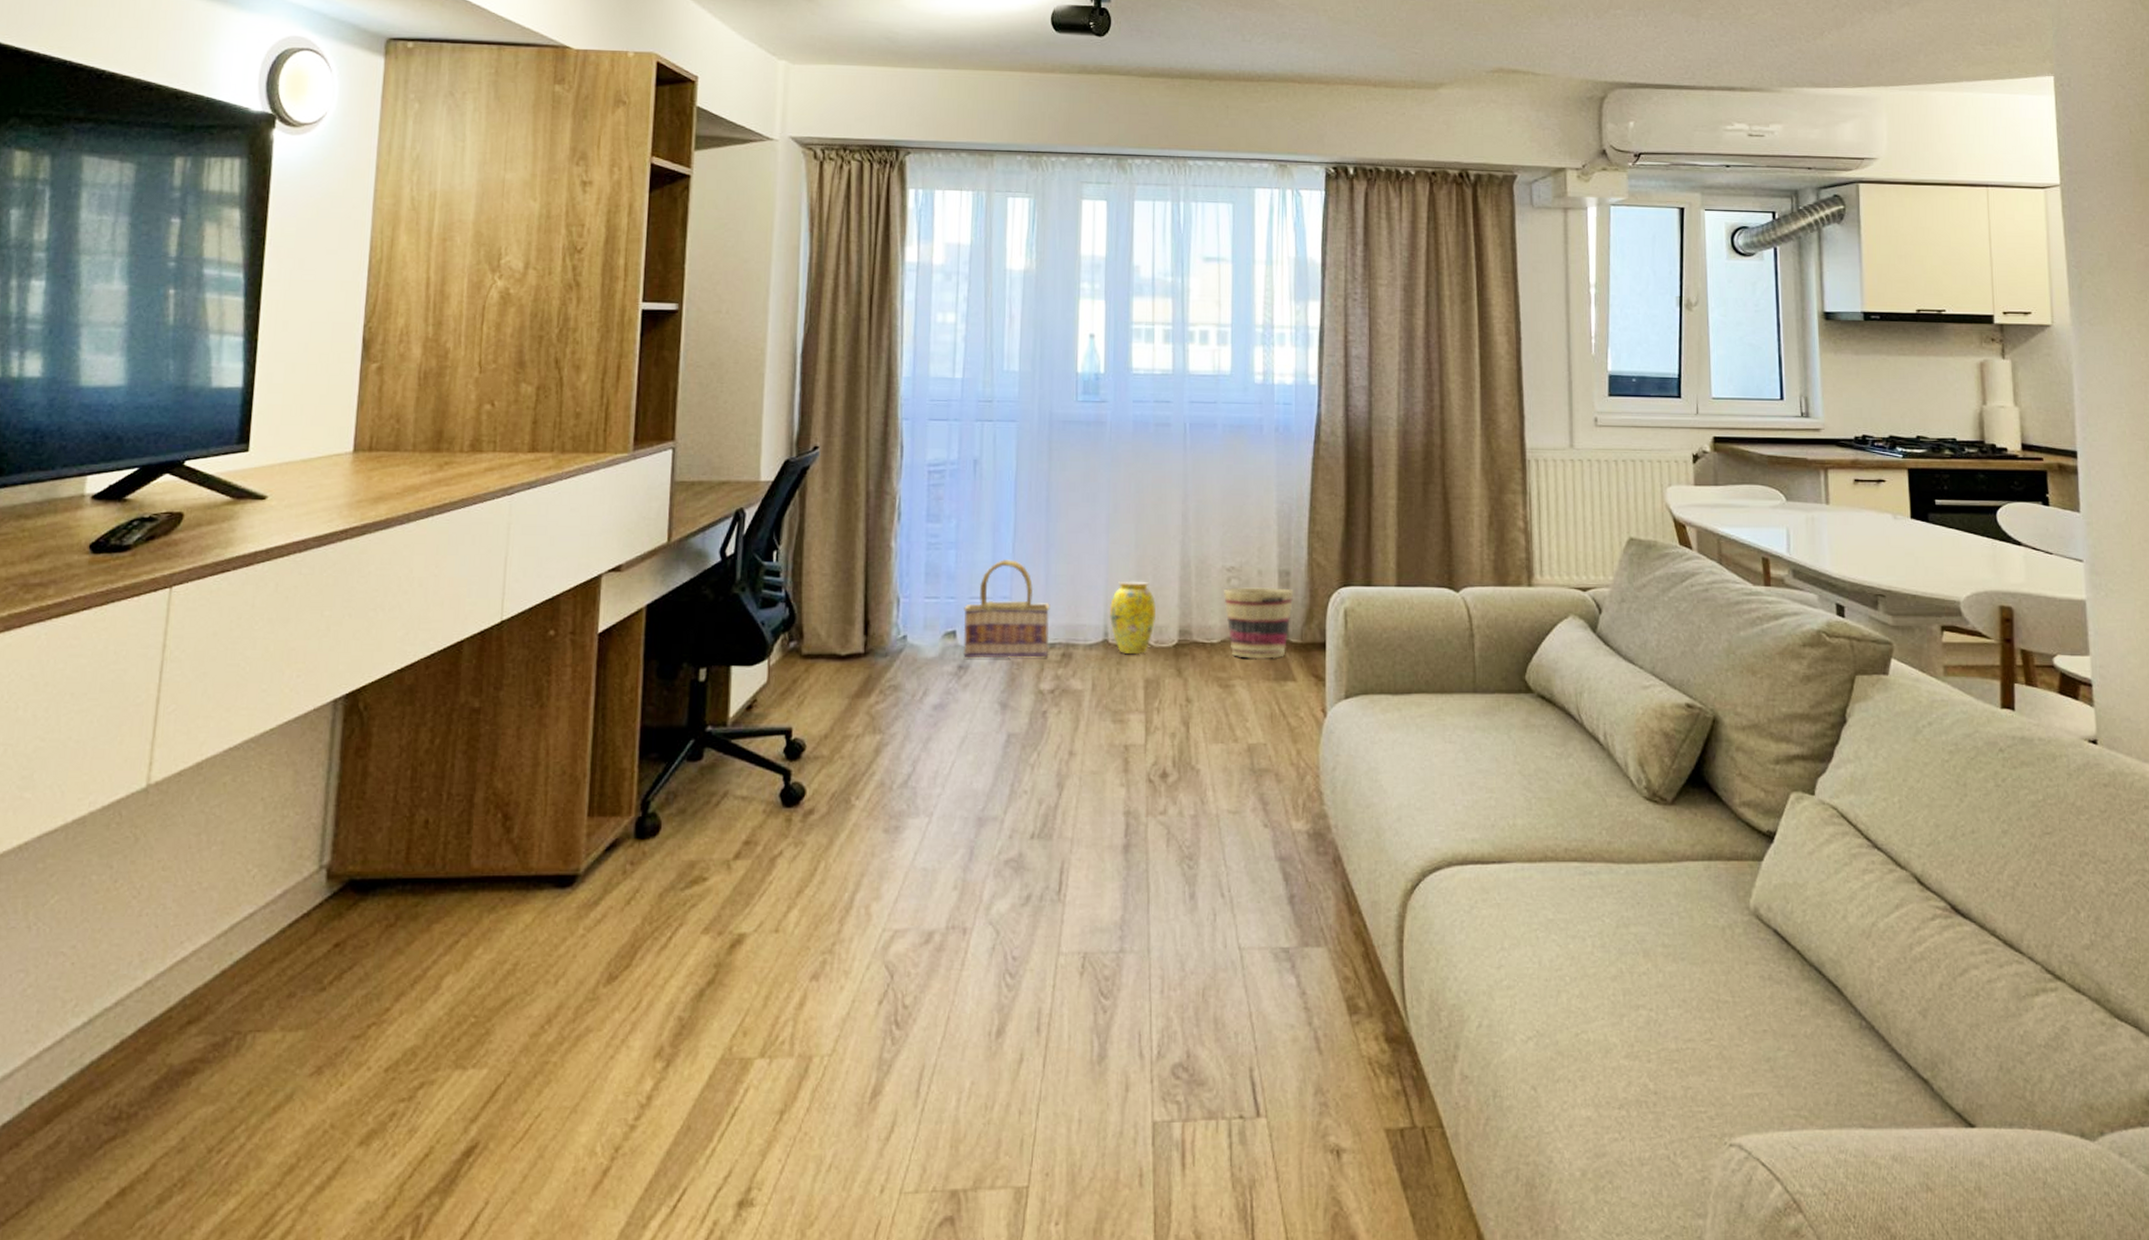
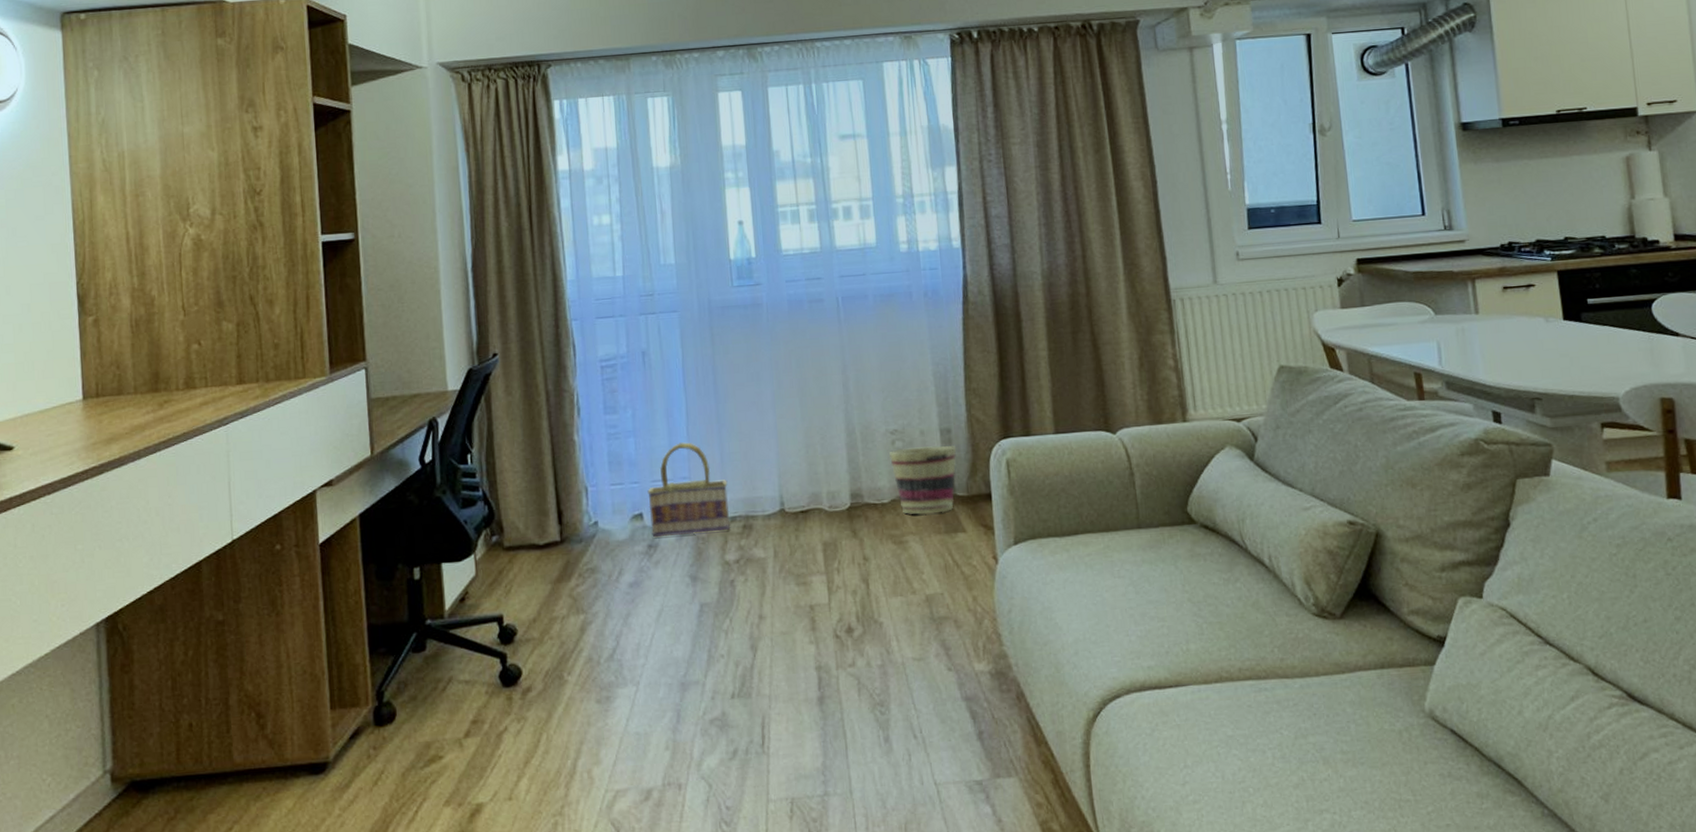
vase: present [1109,581,1157,655] -> none [783,451,828,521]

